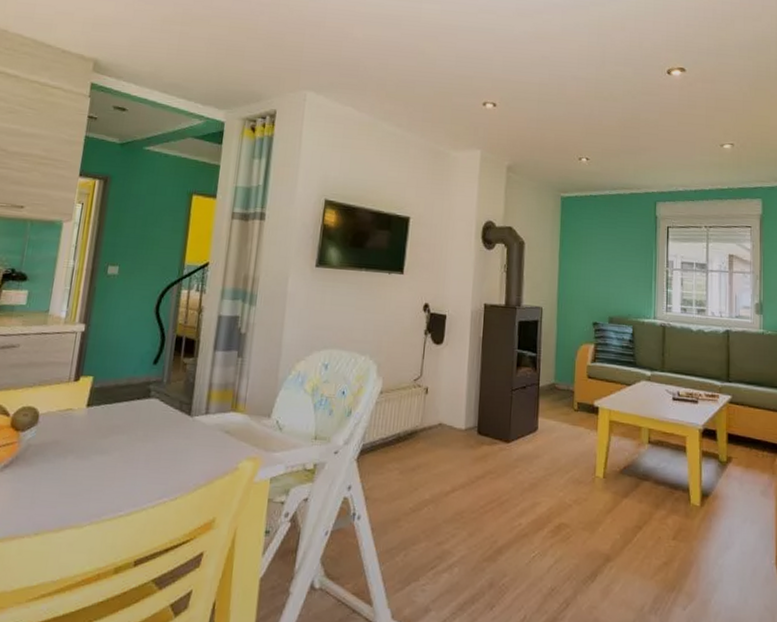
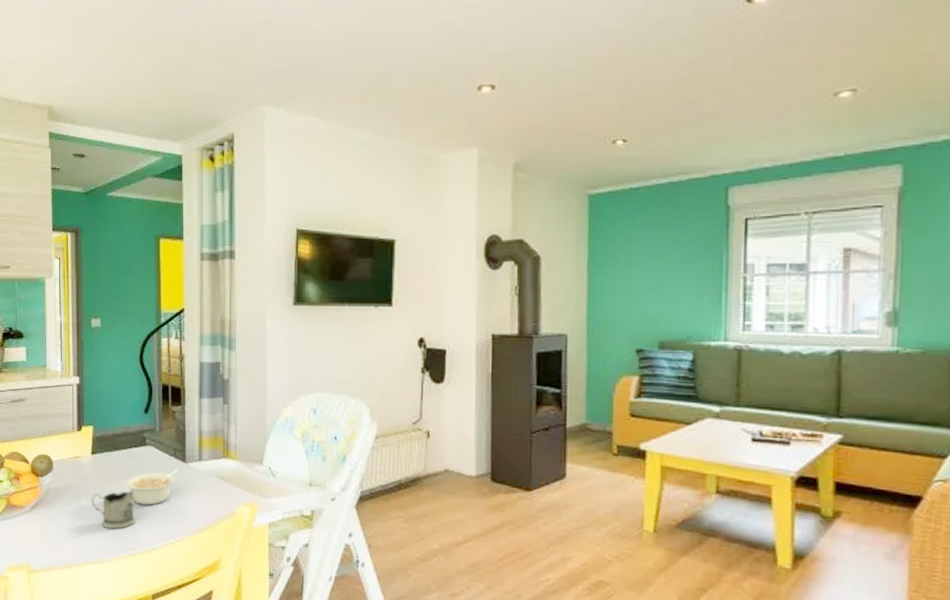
tea glass holder: none [78,444,130,488] -> present [91,489,136,529]
legume: none [121,422,184,462] -> present [125,468,180,506]

